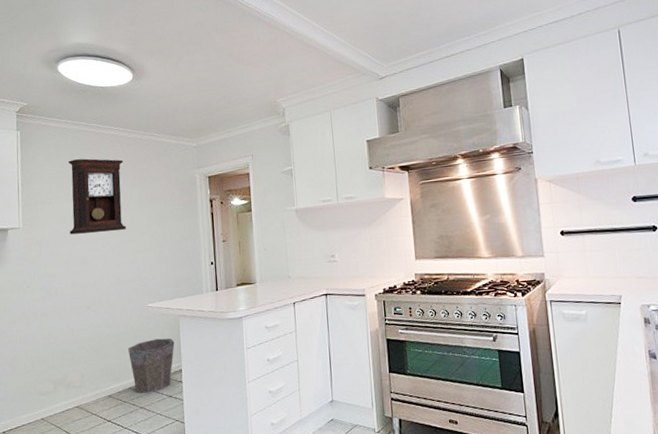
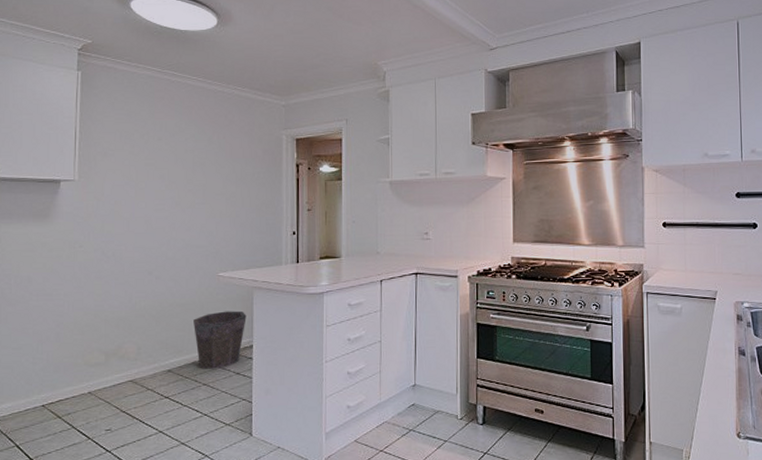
pendulum clock: present [67,158,127,235] -> none [133,108,201,192]

